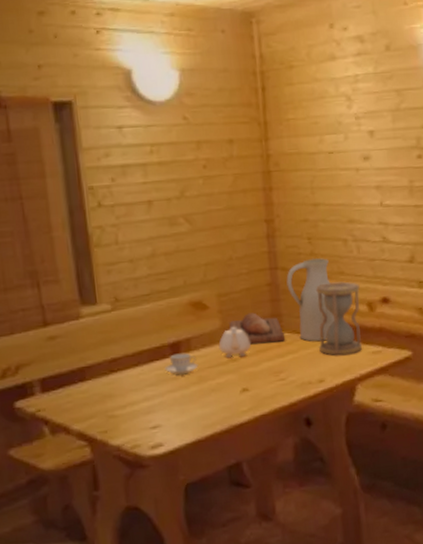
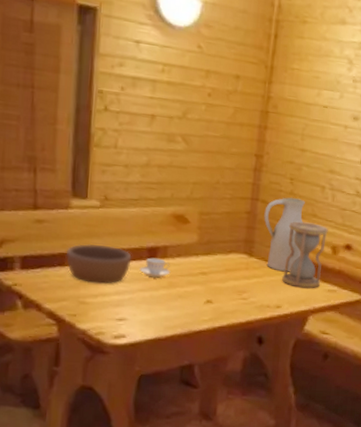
wooden bowl: none [85,349,155,394] -> present [65,243,132,284]
teapot: present [218,326,251,358] -> none [192,243,222,272]
bread loaf: present [229,312,286,344] -> none [205,234,254,266]

